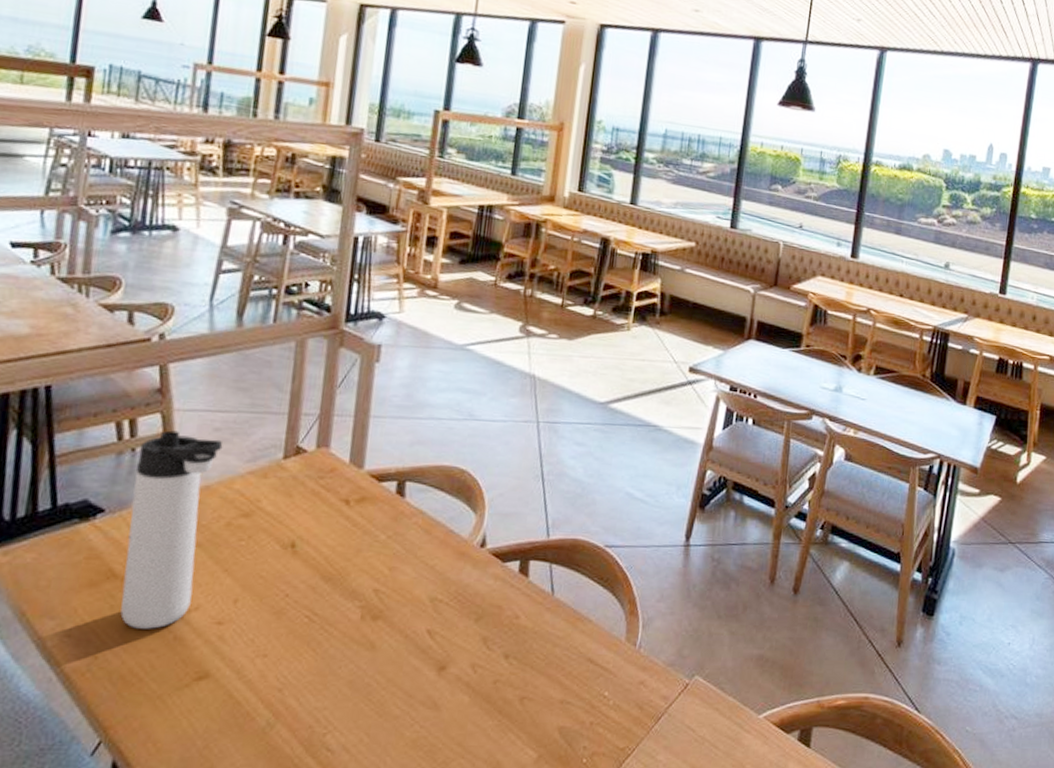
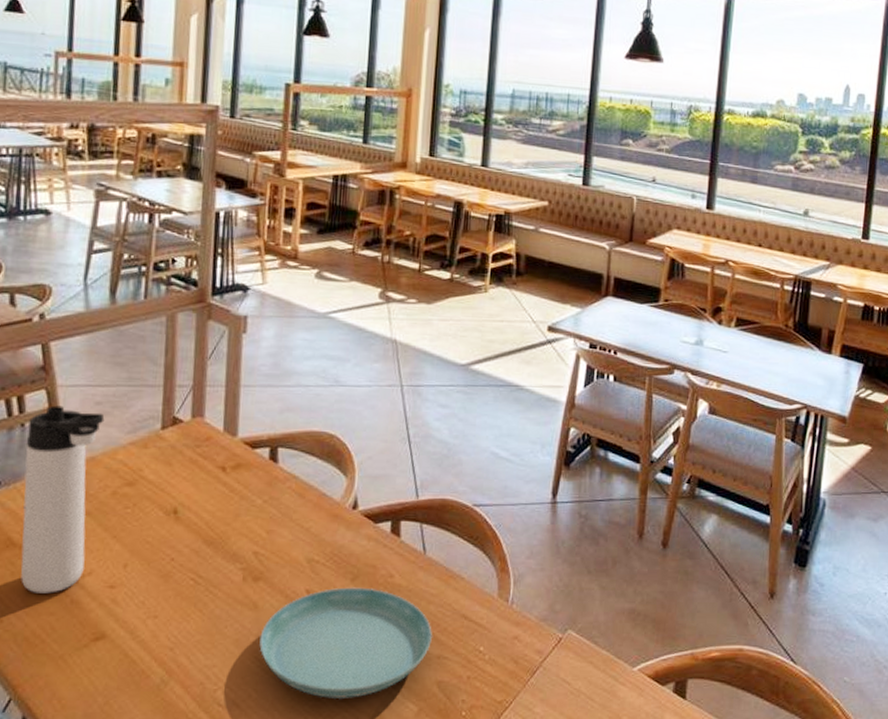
saucer: none [374,628,557,745] -> present [259,587,433,700]

